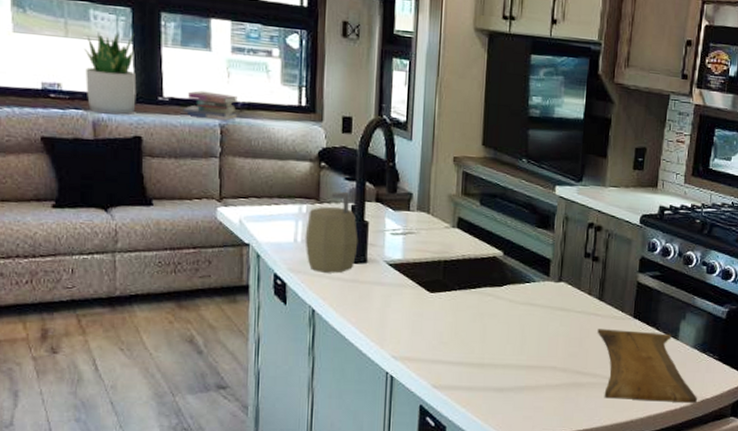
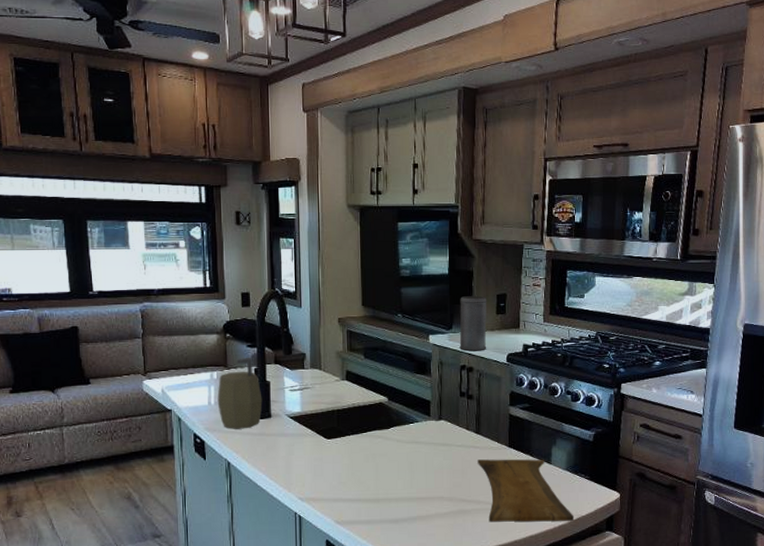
planter: present [83,30,137,115] -> none [27,239,72,310]
books: present [183,90,238,121] -> none [110,283,154,307]
canister: none [589,146,625,209] -> present [459,296,487,351]

